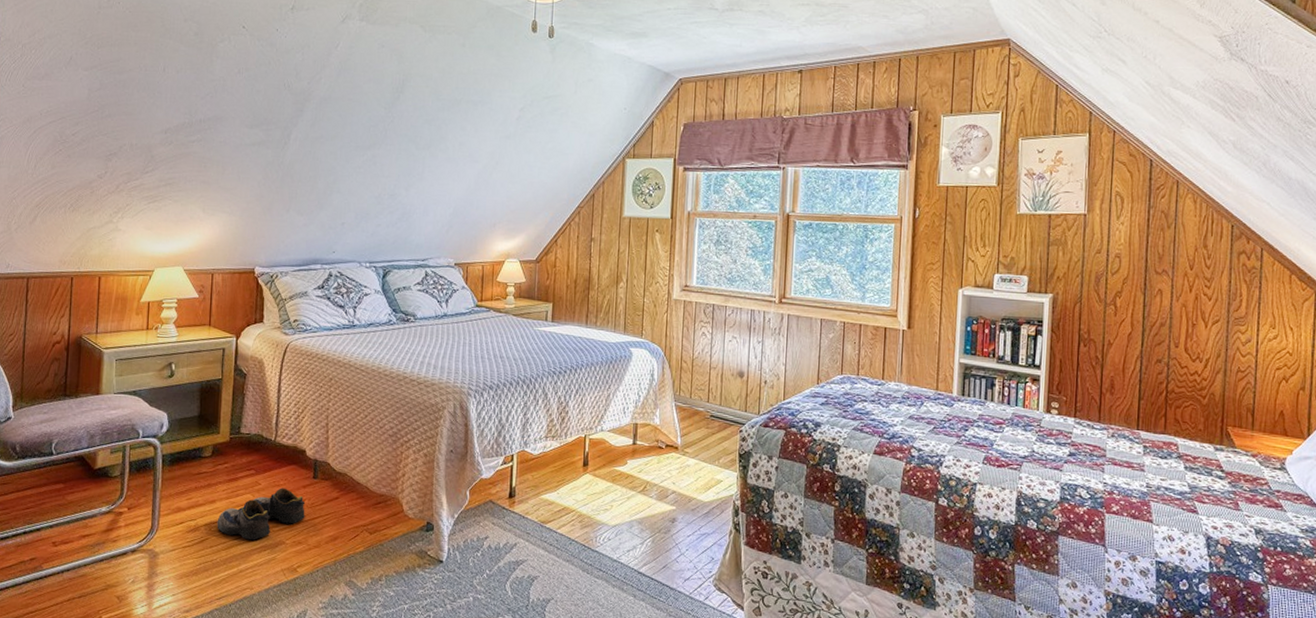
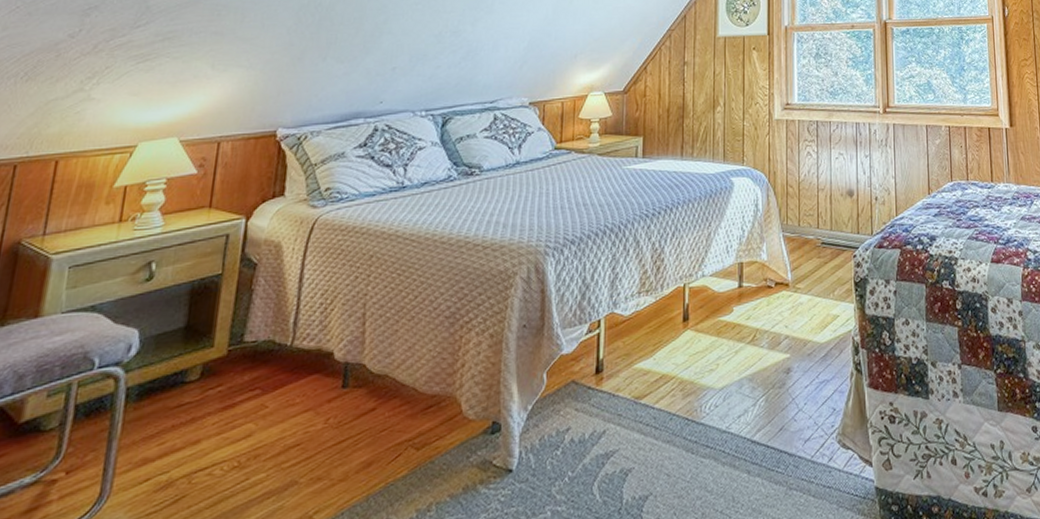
shoe: present [217,488,305,540] -> none [200,406,329,488]

